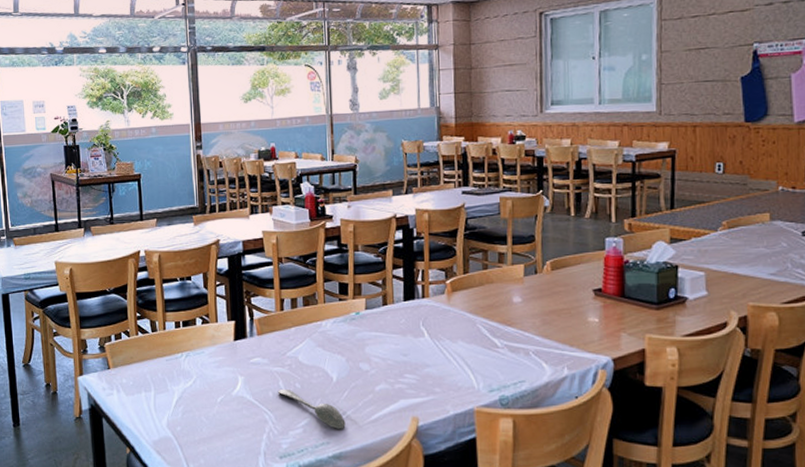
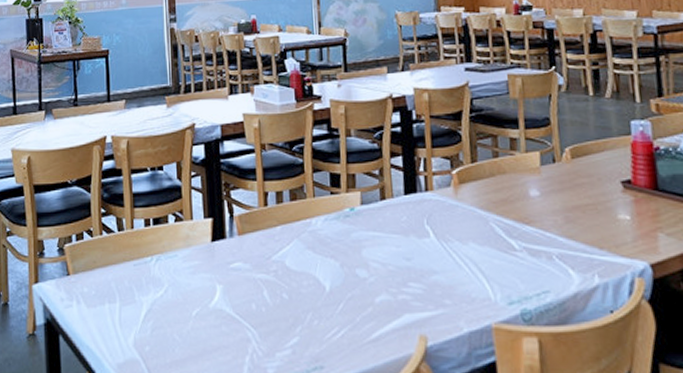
spoon: present [277,390,346,429] -> none [261,301,342,350]

